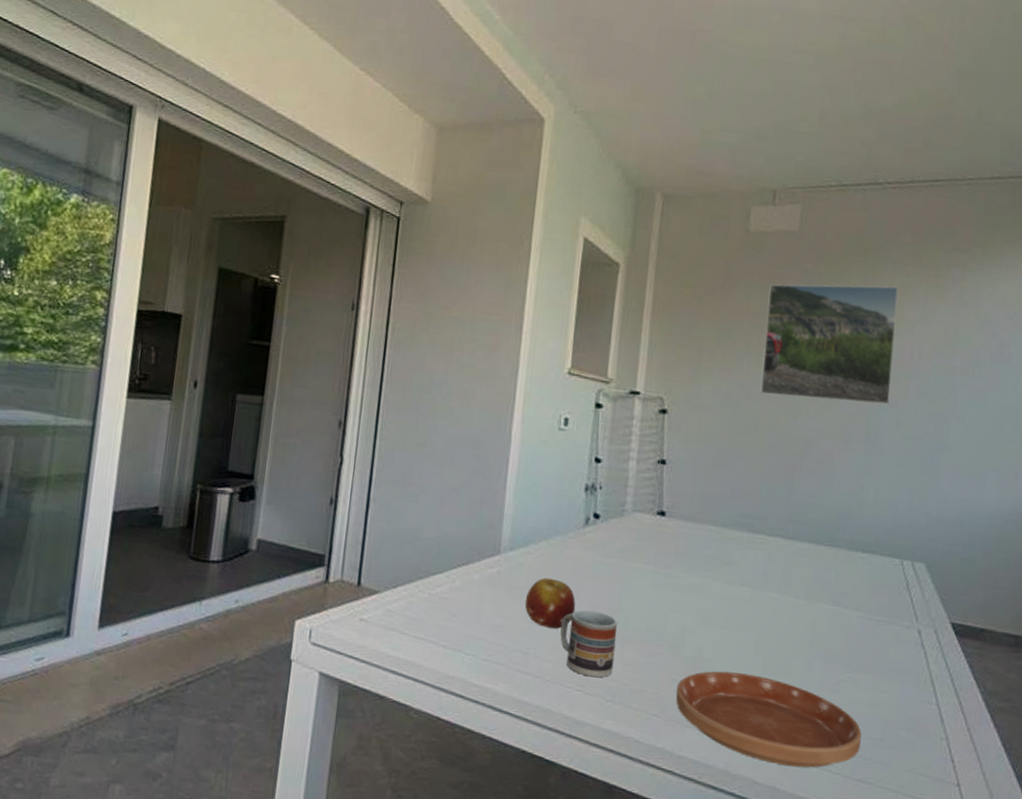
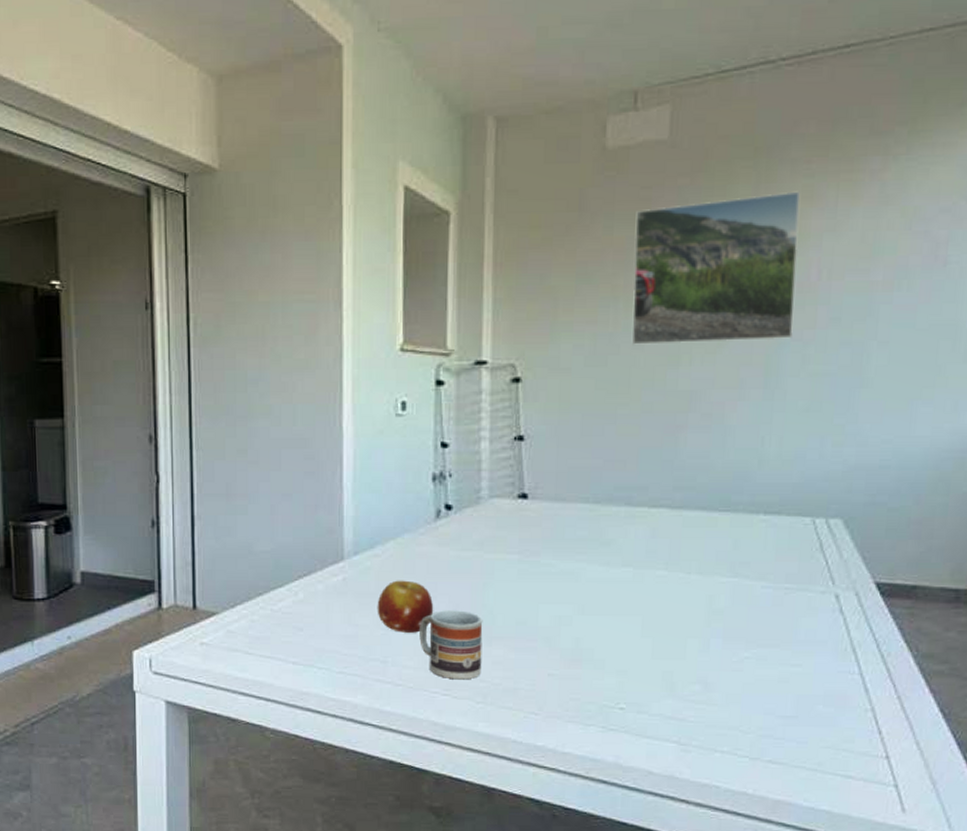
saucer: present [676,671,862,768] -> none [554,660,771,754]

